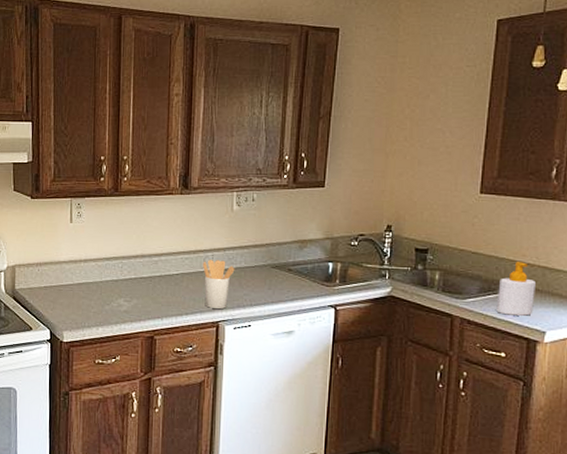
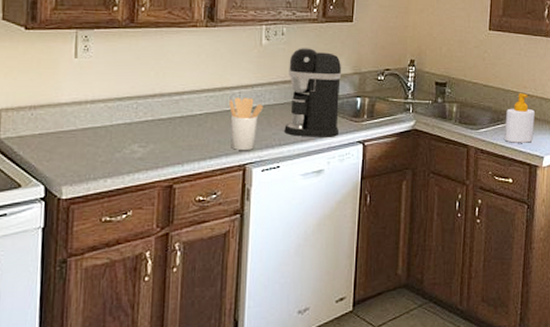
coffee maker: none [255,213,313,300] -> present [284,48,342,137]

